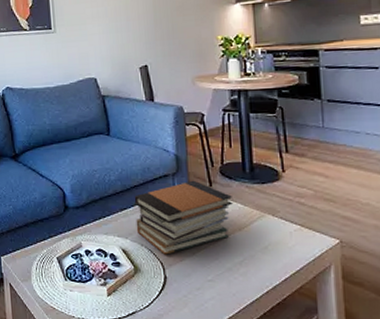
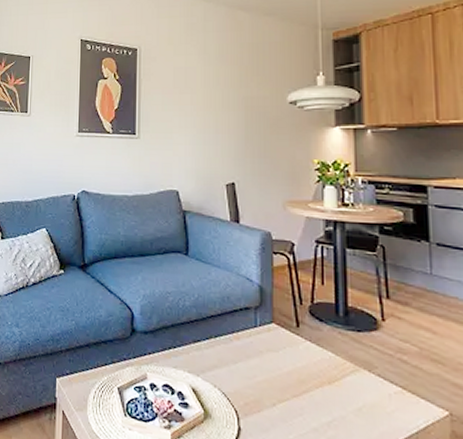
book stack: present [134,180,233,255] -> none [210,317,322,402]

